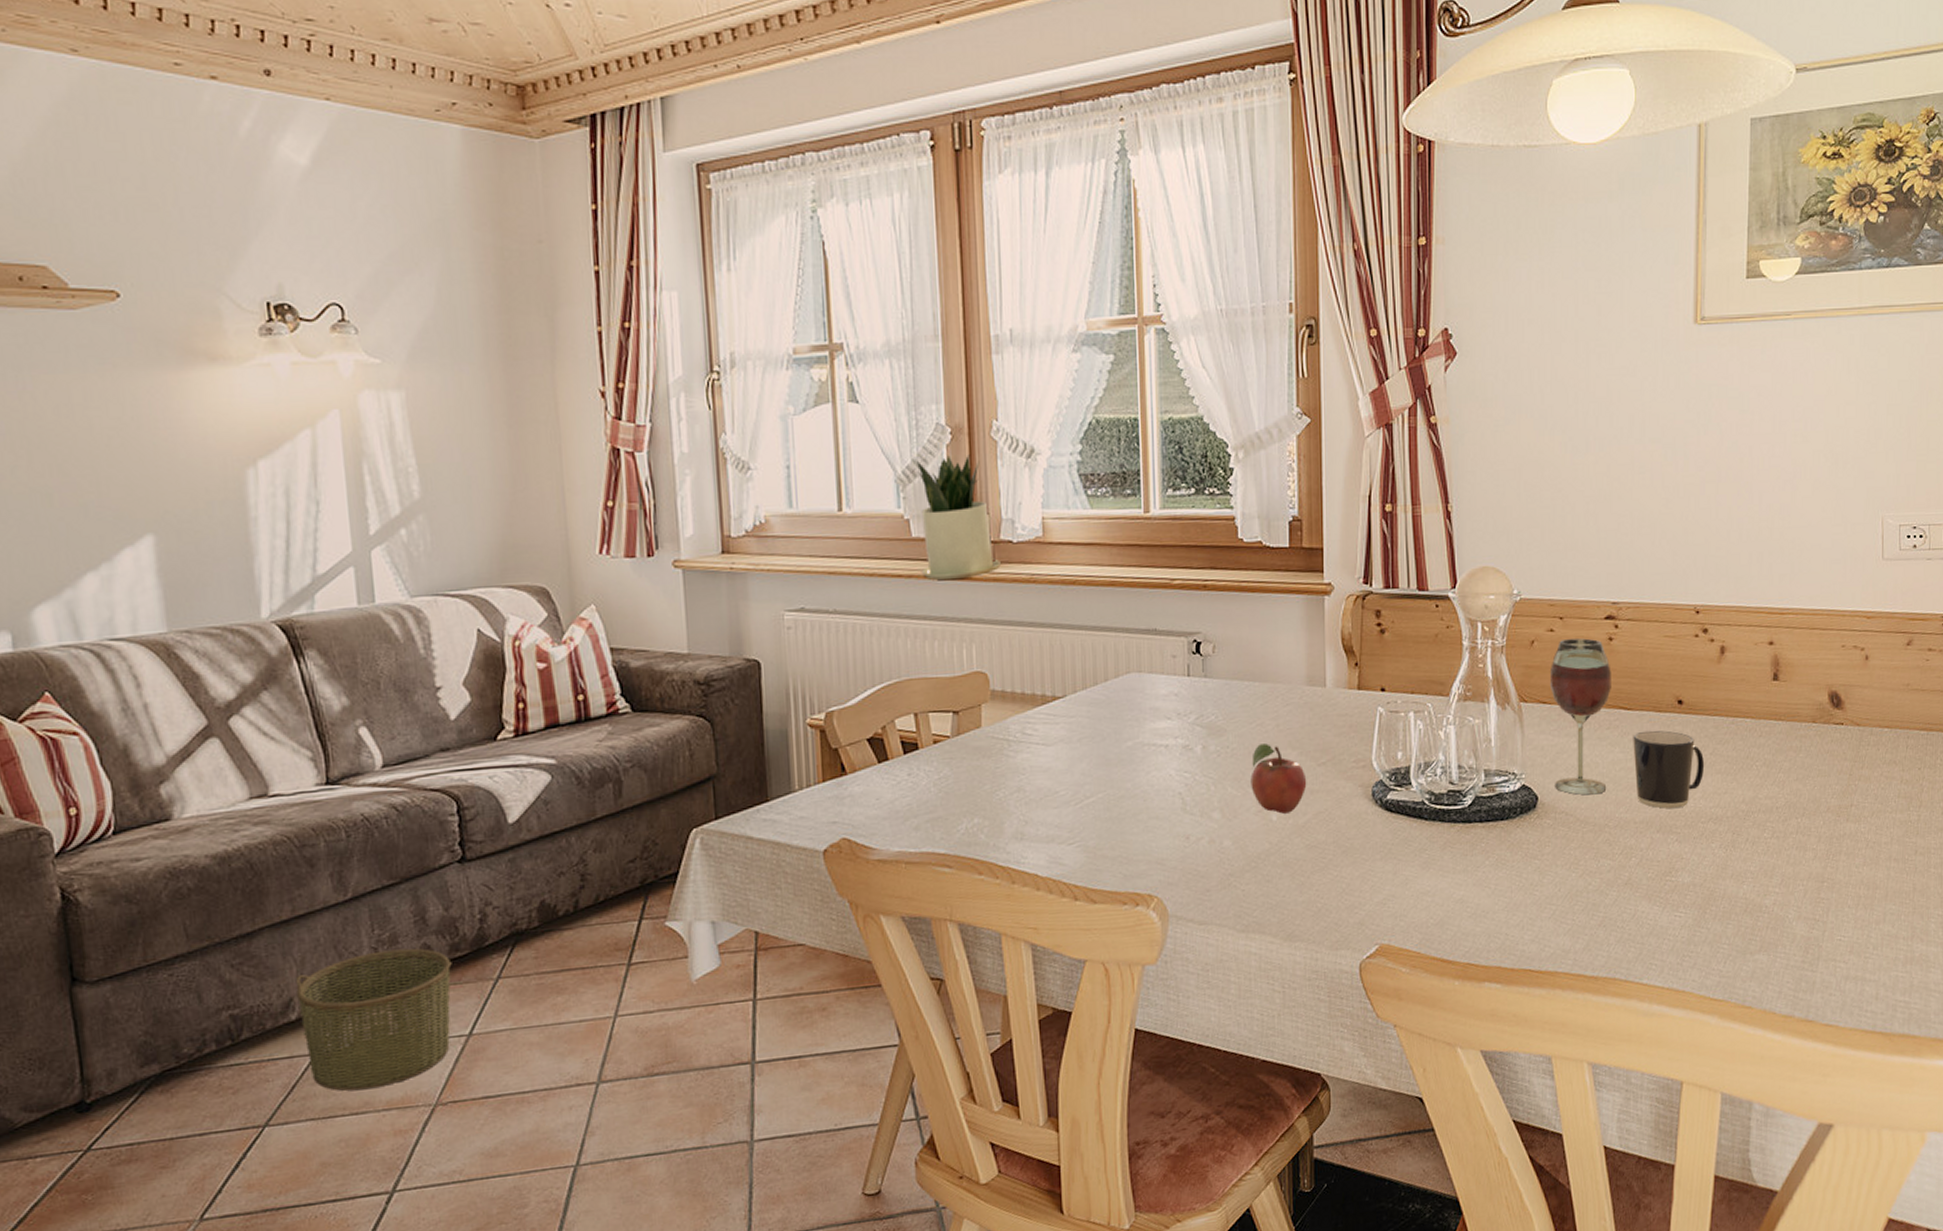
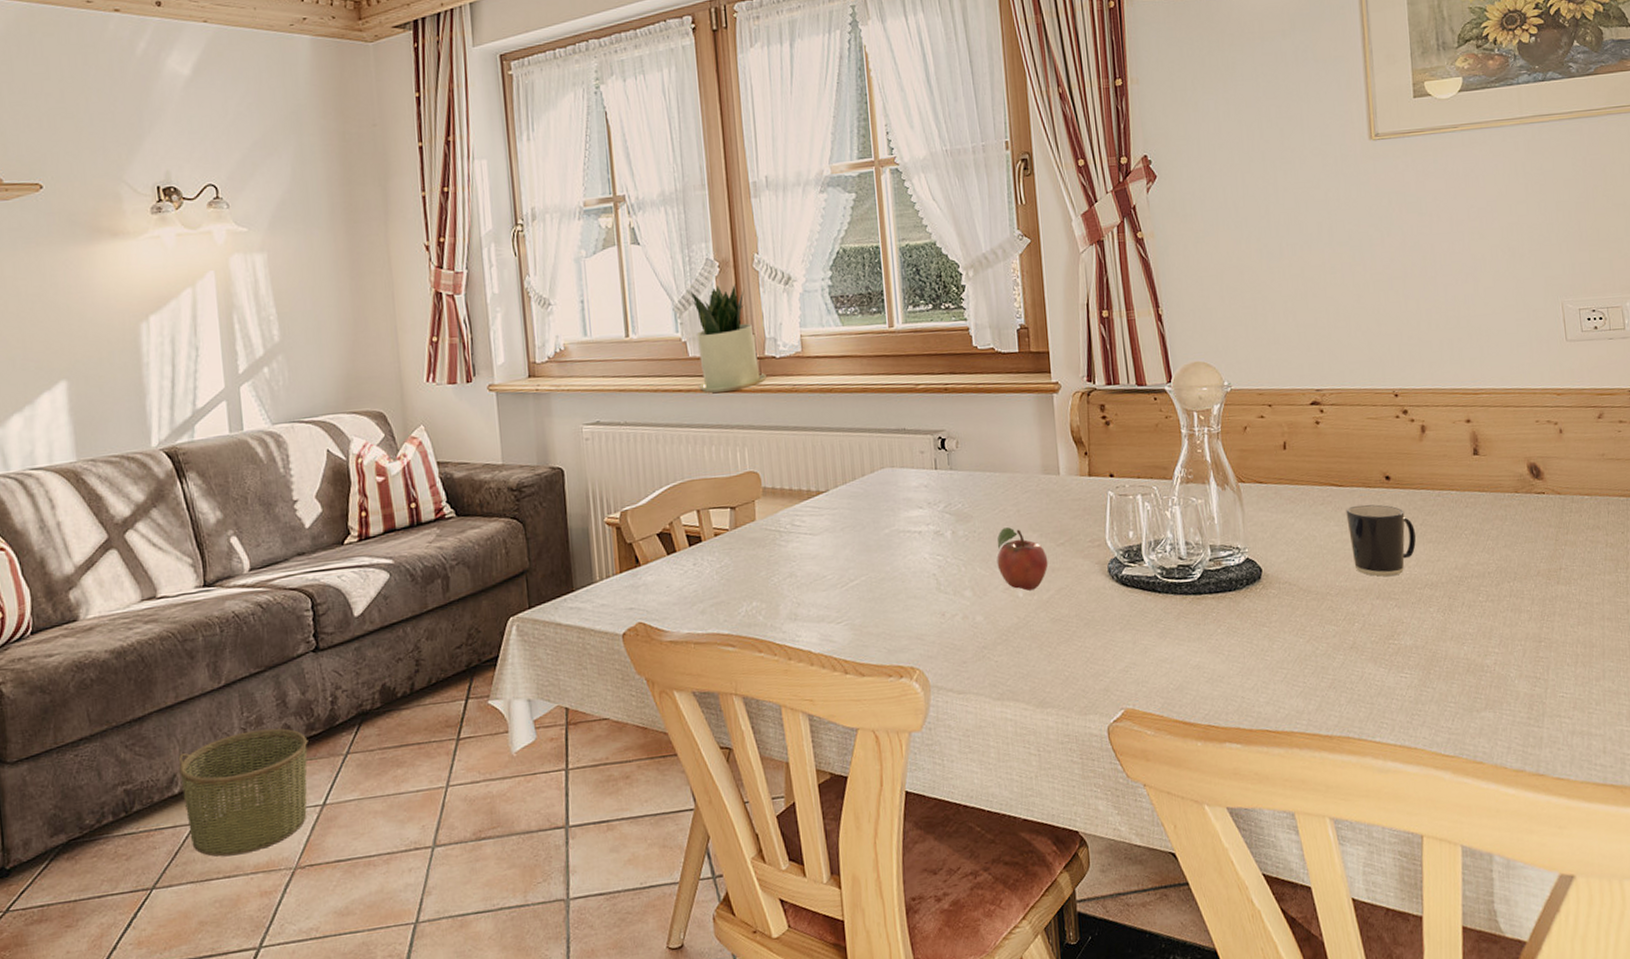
wineglass: present [1549,638,1611,796] -> none [1263,423,1325,567]

